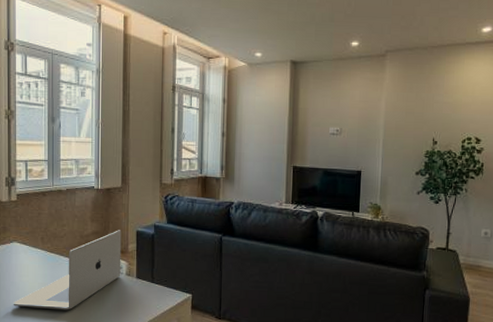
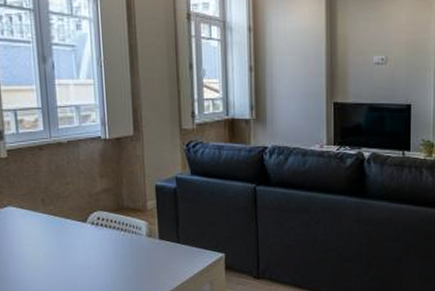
laptop: present [13,230,122,310] -> none [13,185,141,281]

